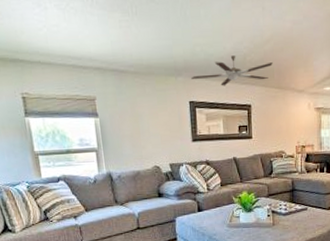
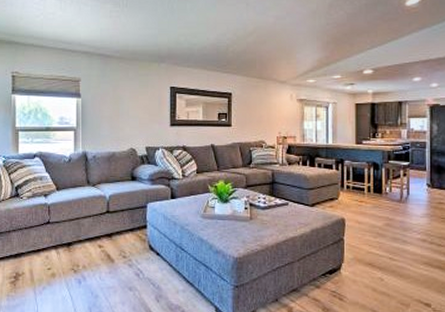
ceiling fan: present [191,55,273,86] -> none [174,46,255,74]

